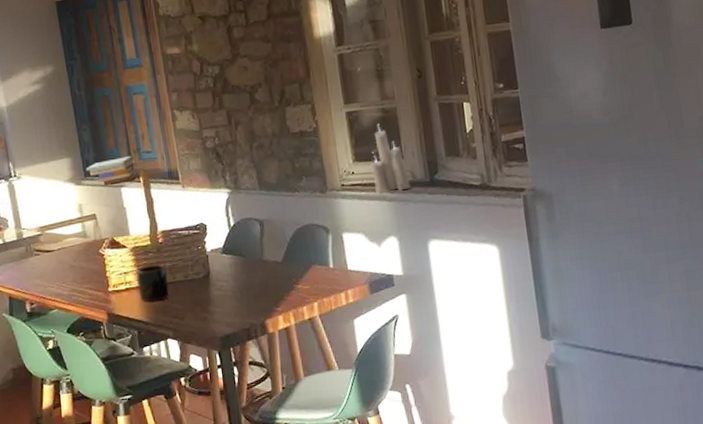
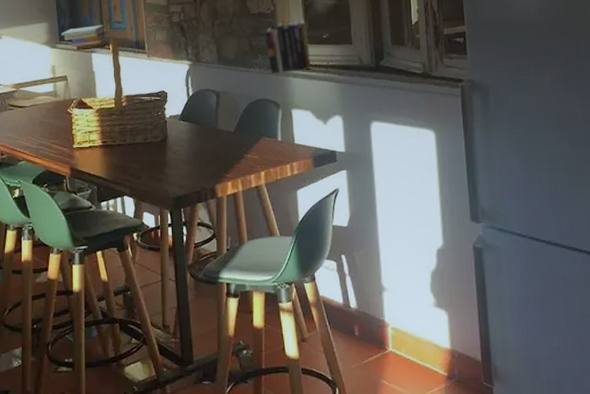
mug: present [137,264,169,302] -> none [100,126,129,160]
books: none [308,134,361,196] -> present [265,18,312,73]
candle: present [370,124,411,195] -> none [321,11,358,76]

